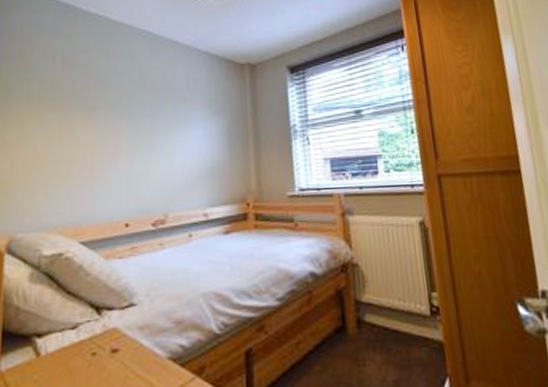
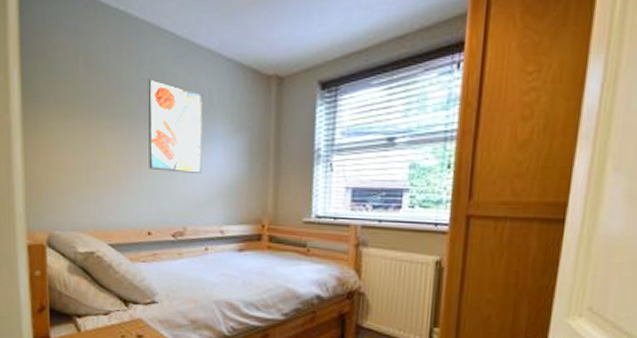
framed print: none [126,71,182,158] -> present [148,78,203,173]

